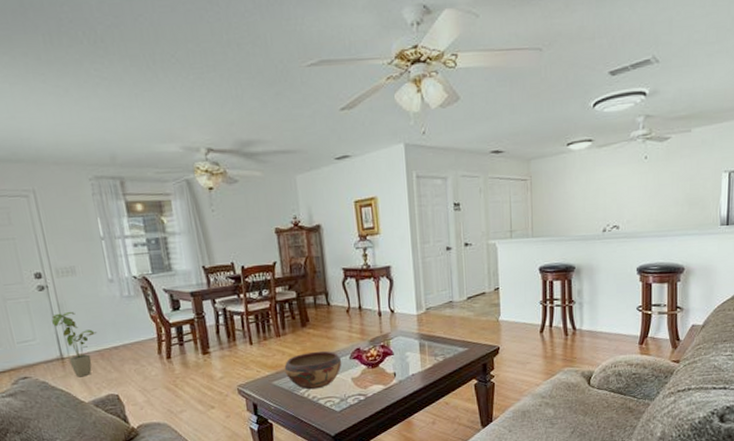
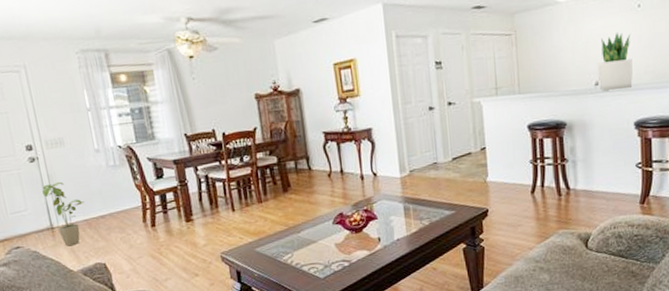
decorative bowl: present [284,350,342,390] -> none [266,216,325,256]
planter: none [606,182,637,238] -> present [598,33,633,91]

